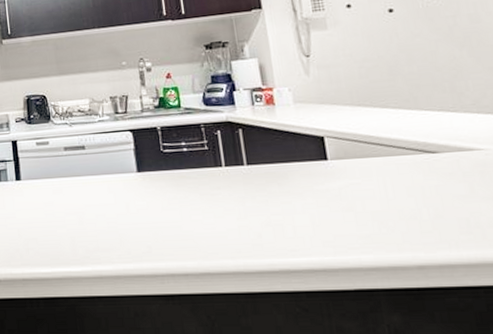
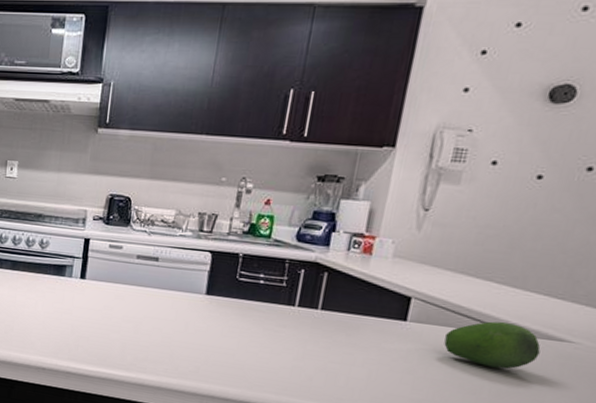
fruit: none [367,143,458,189] -> present [444,321,541,369]

